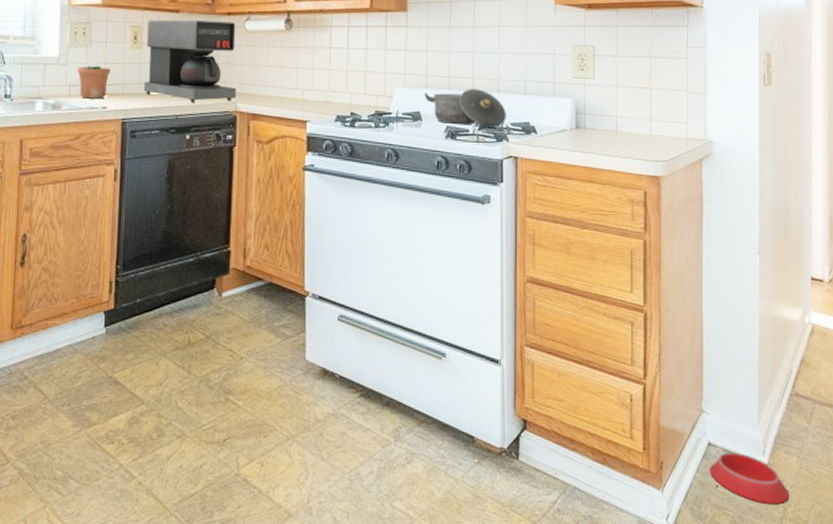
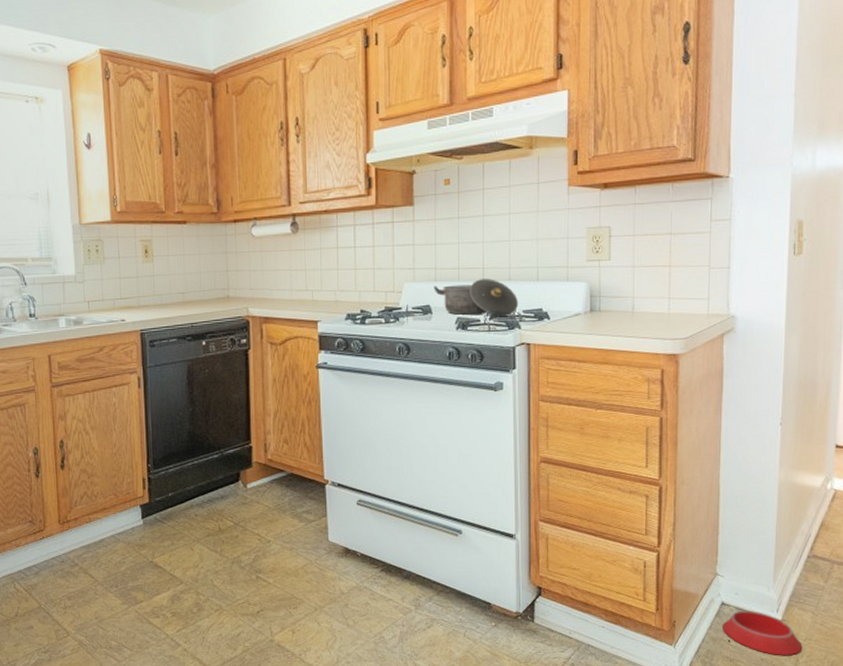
planter: present [77,65,111,99] -> none [94,280,126,313]
coffee maker: present [143,19,236,103] -> none [156,229,247,311]

